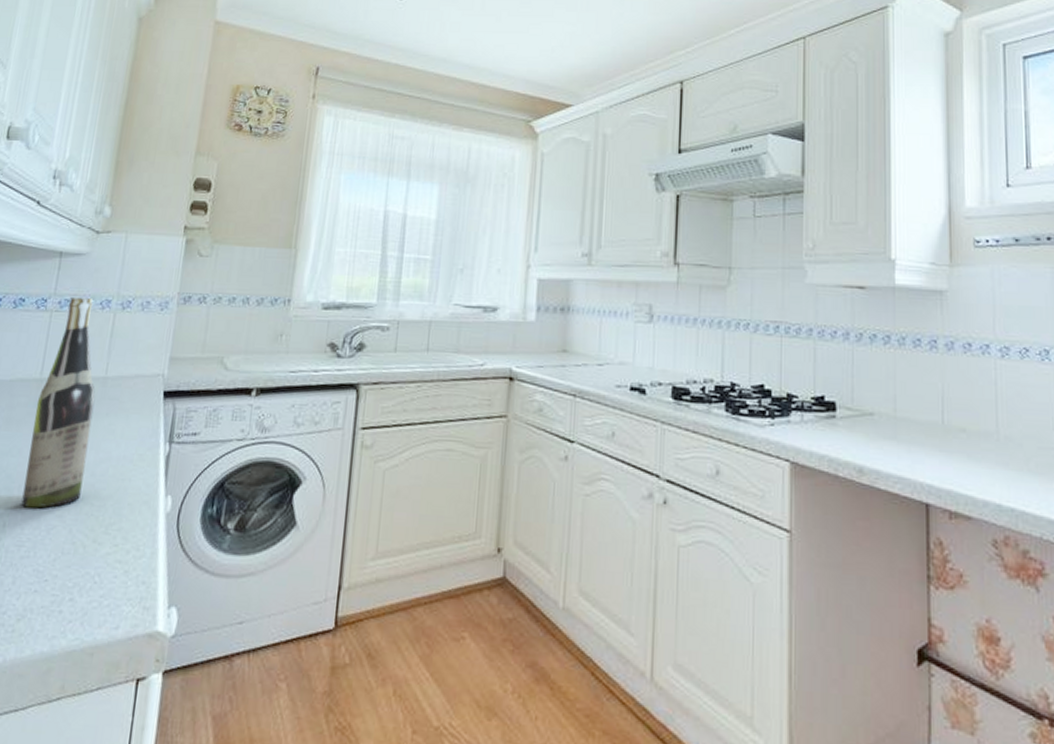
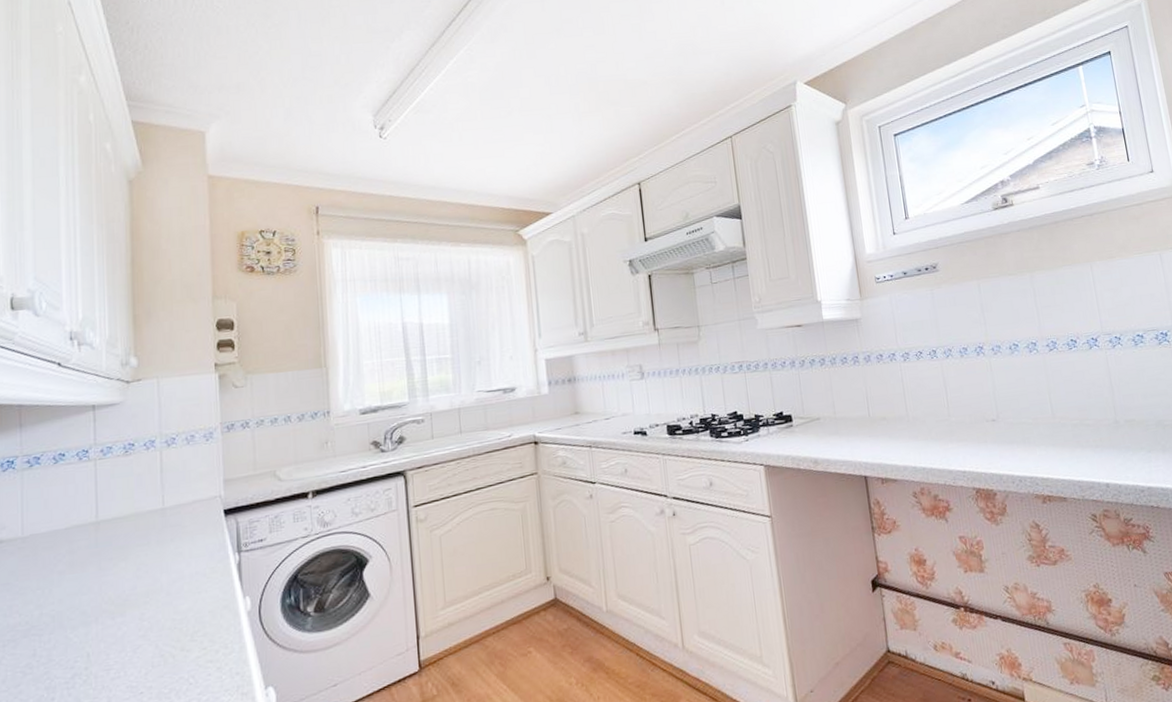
wine bottle: present [21,297,95,509] -> none [98,441,160,636]

